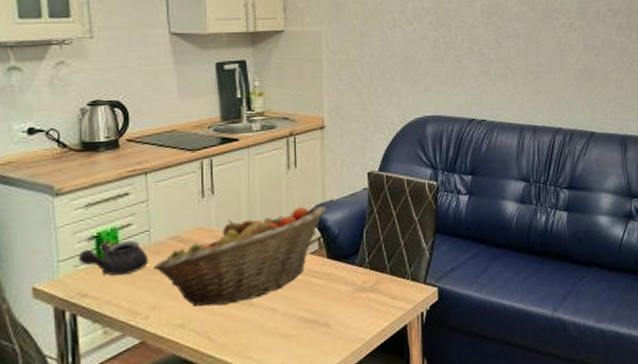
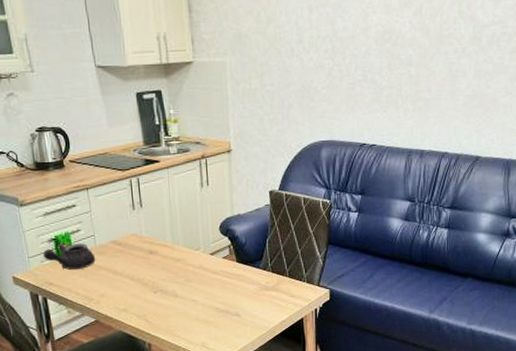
fruit basket: present [154,205,327,307] -> none [100,219,235,297]

